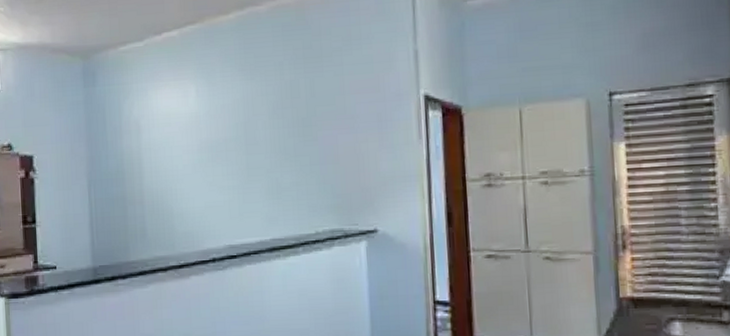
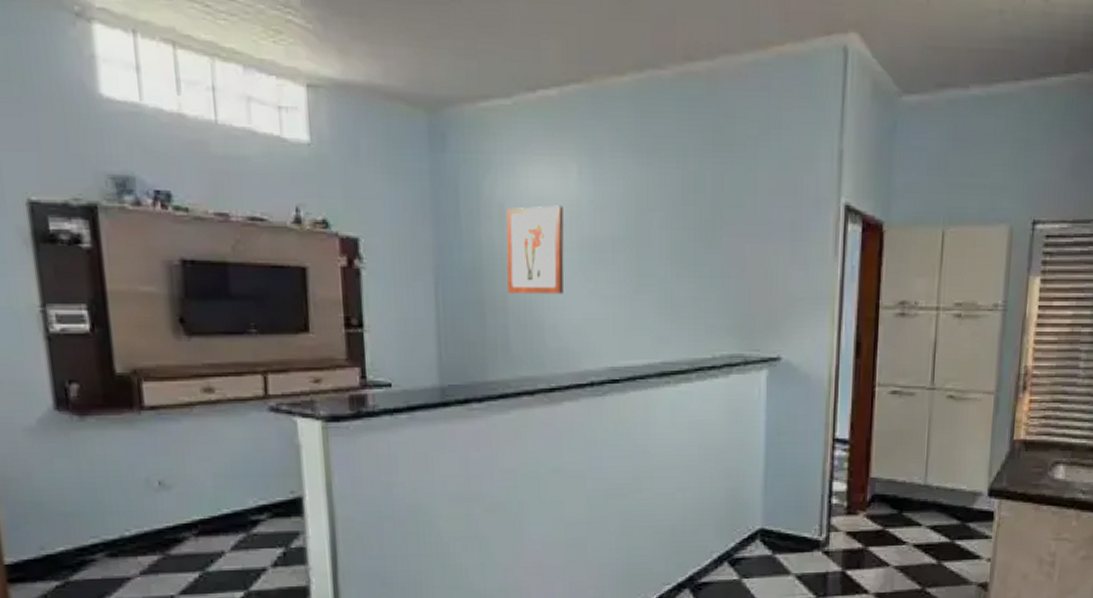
wall art: none [141,118,188,190] -> present [506,205,564,295]

